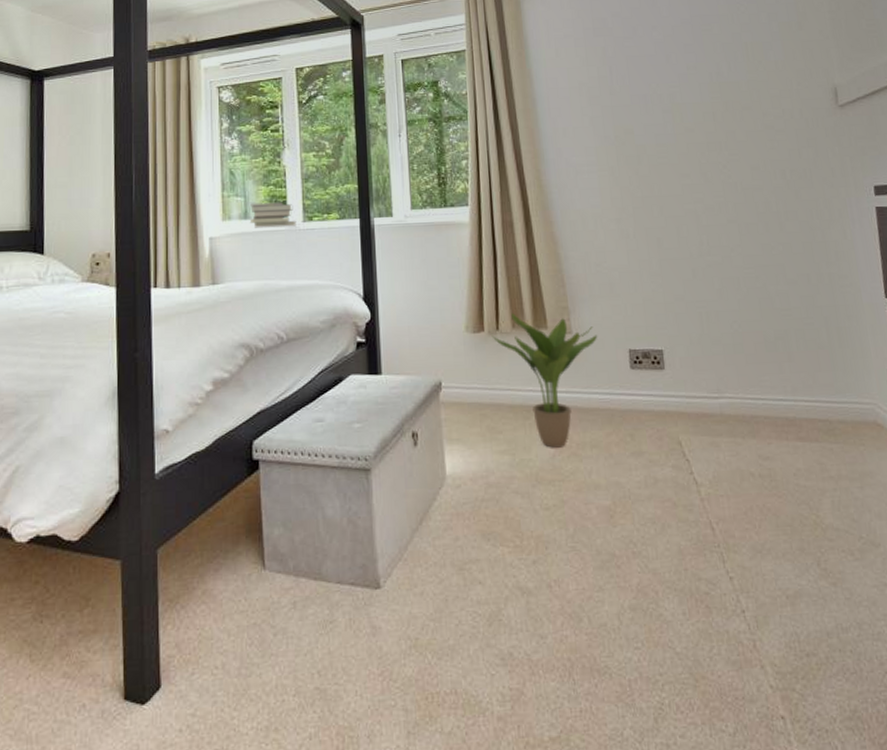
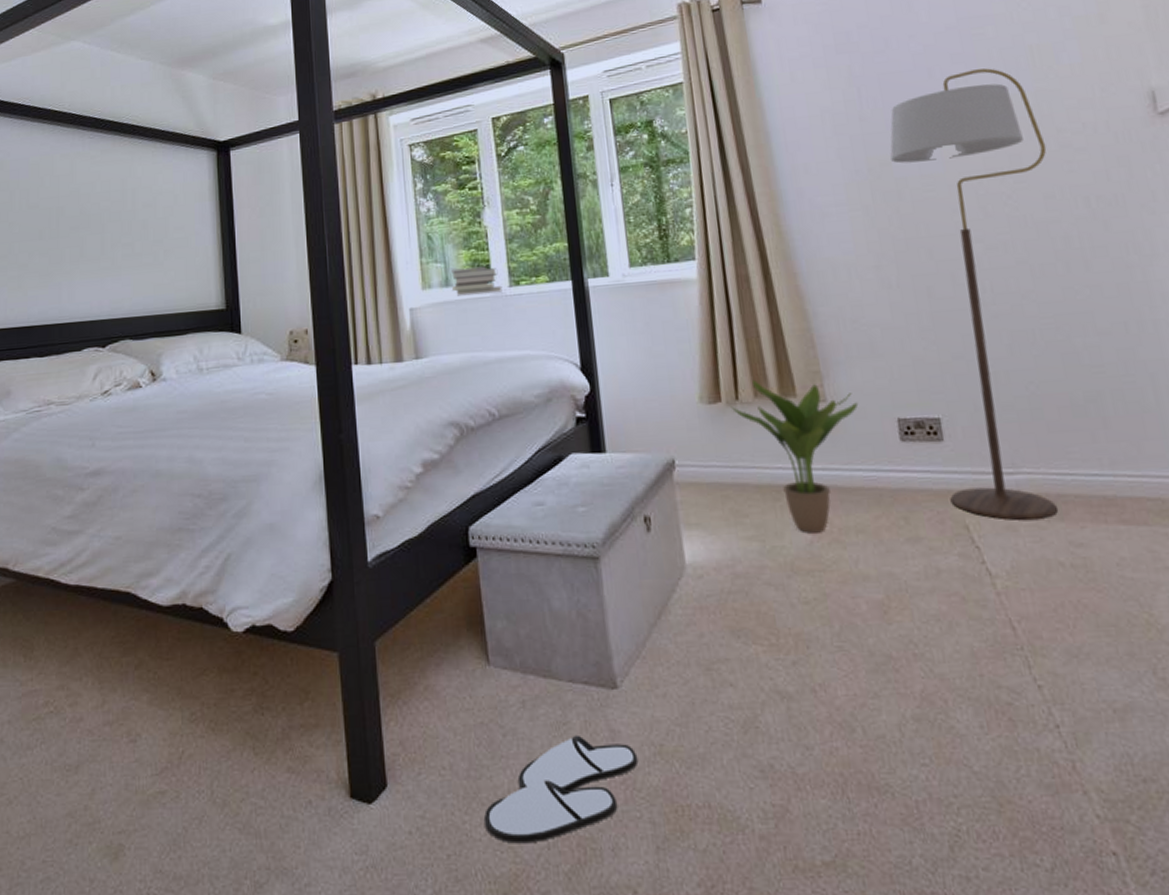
slippers: none [251,632,396,736] -> present [483,734,639,844]
floor lamp: none [633,59,755,437] -> present [890,68,1058,520]

